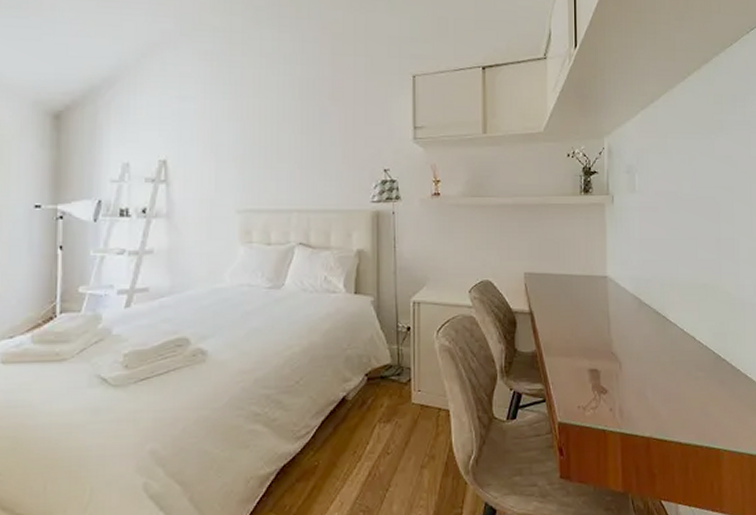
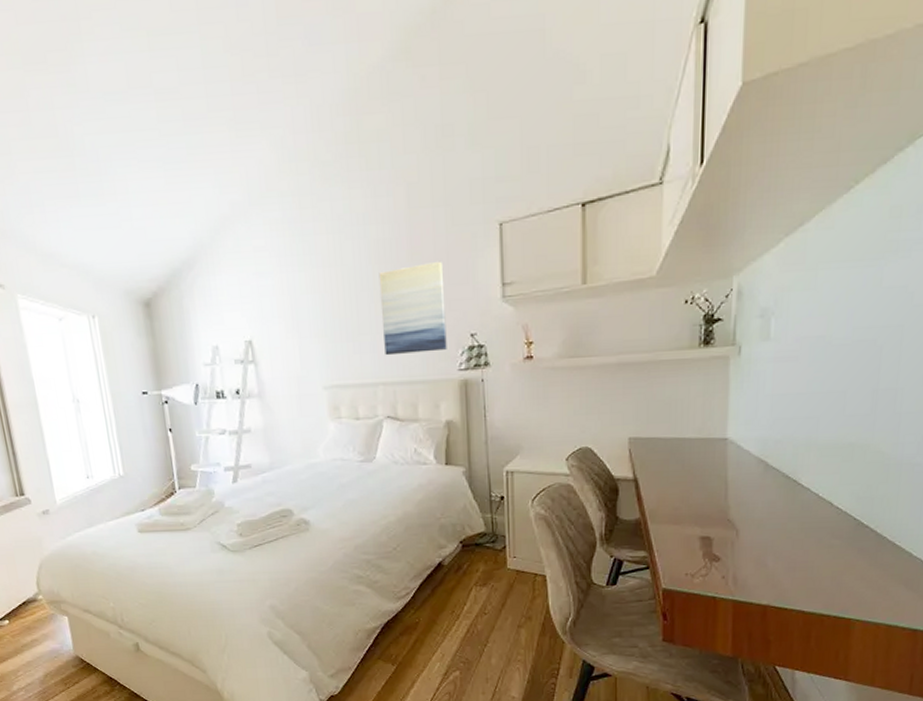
wall art: none [300,102,362,184] -> present [378,261,447,356]

